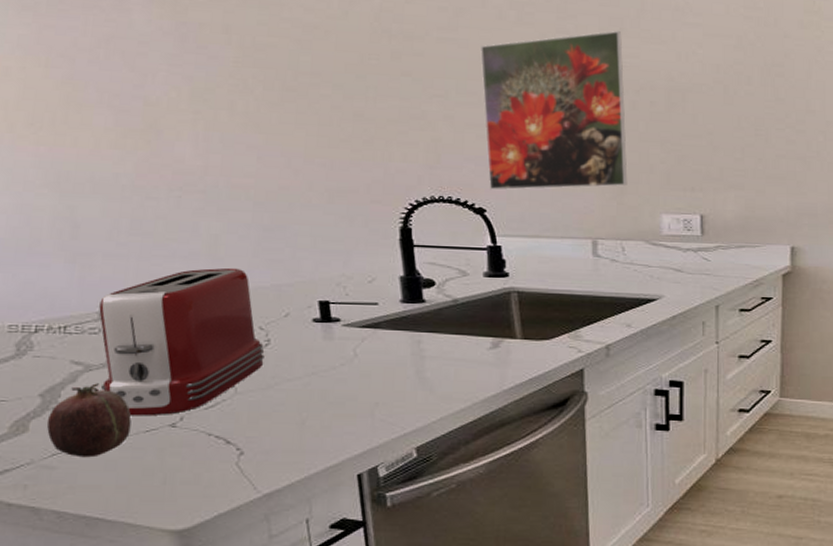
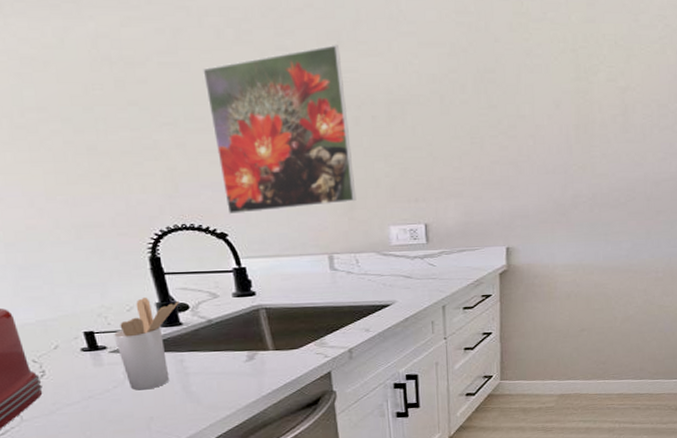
utensil holder: none [350,270,425,371] -> present [114,298,179,391]

